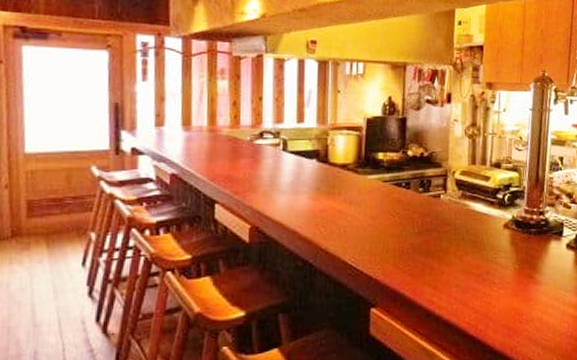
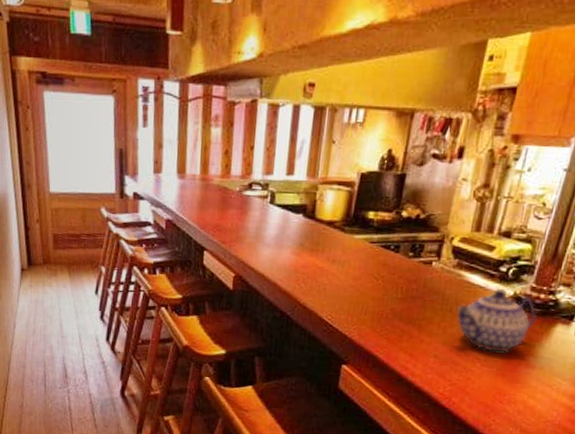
teapot: none [469,213,534,274] -> present [457,288,537,353]

